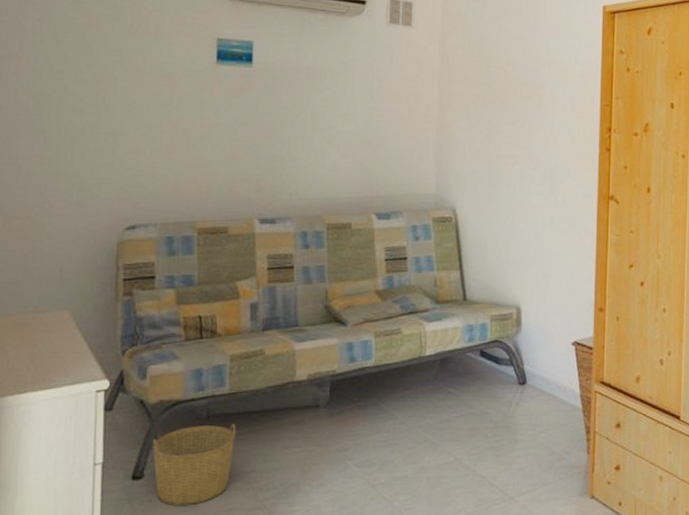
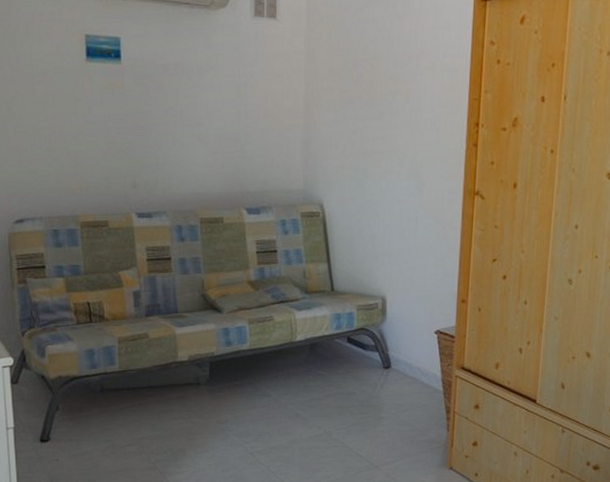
basket: present [153,424,236,506] -> none [56,397,127,465]

